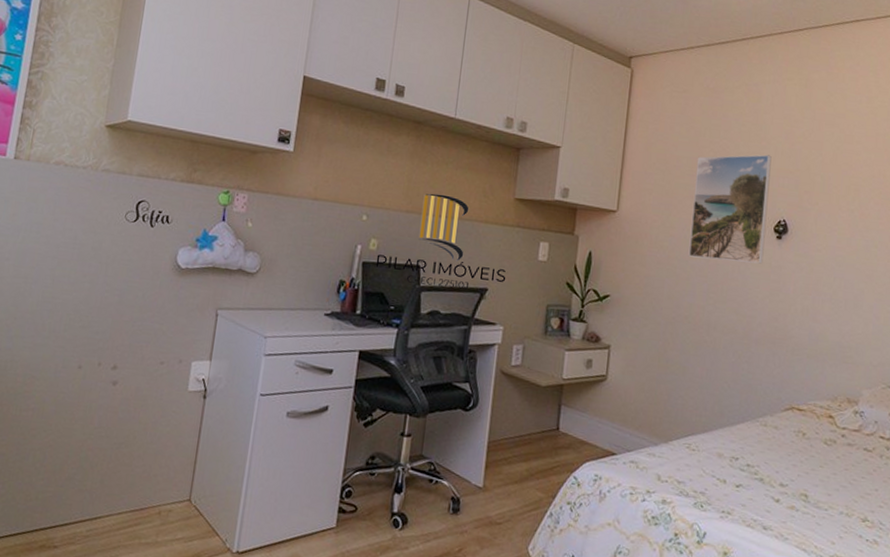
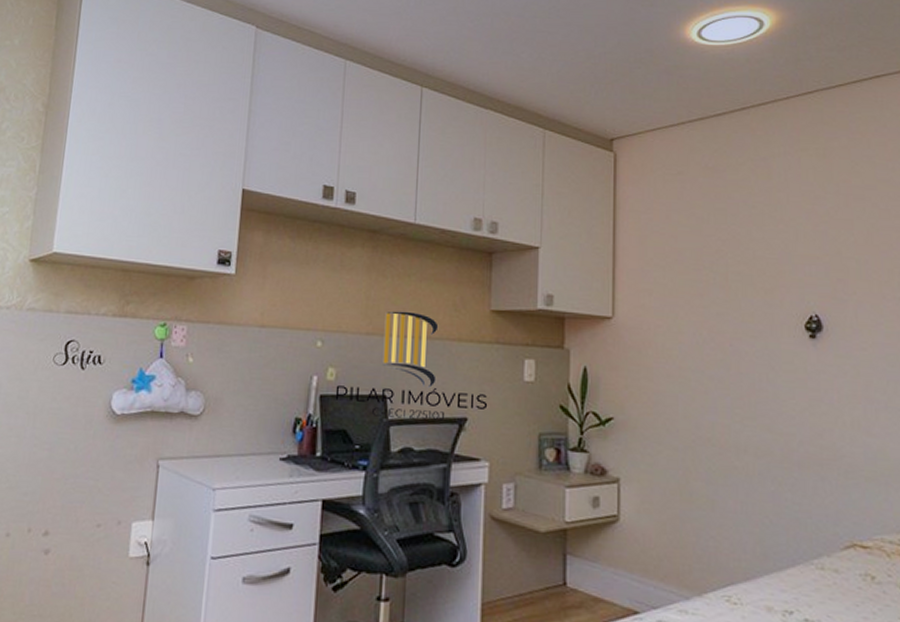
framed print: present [688,154,772,264] -> none [702,239,796,370]

